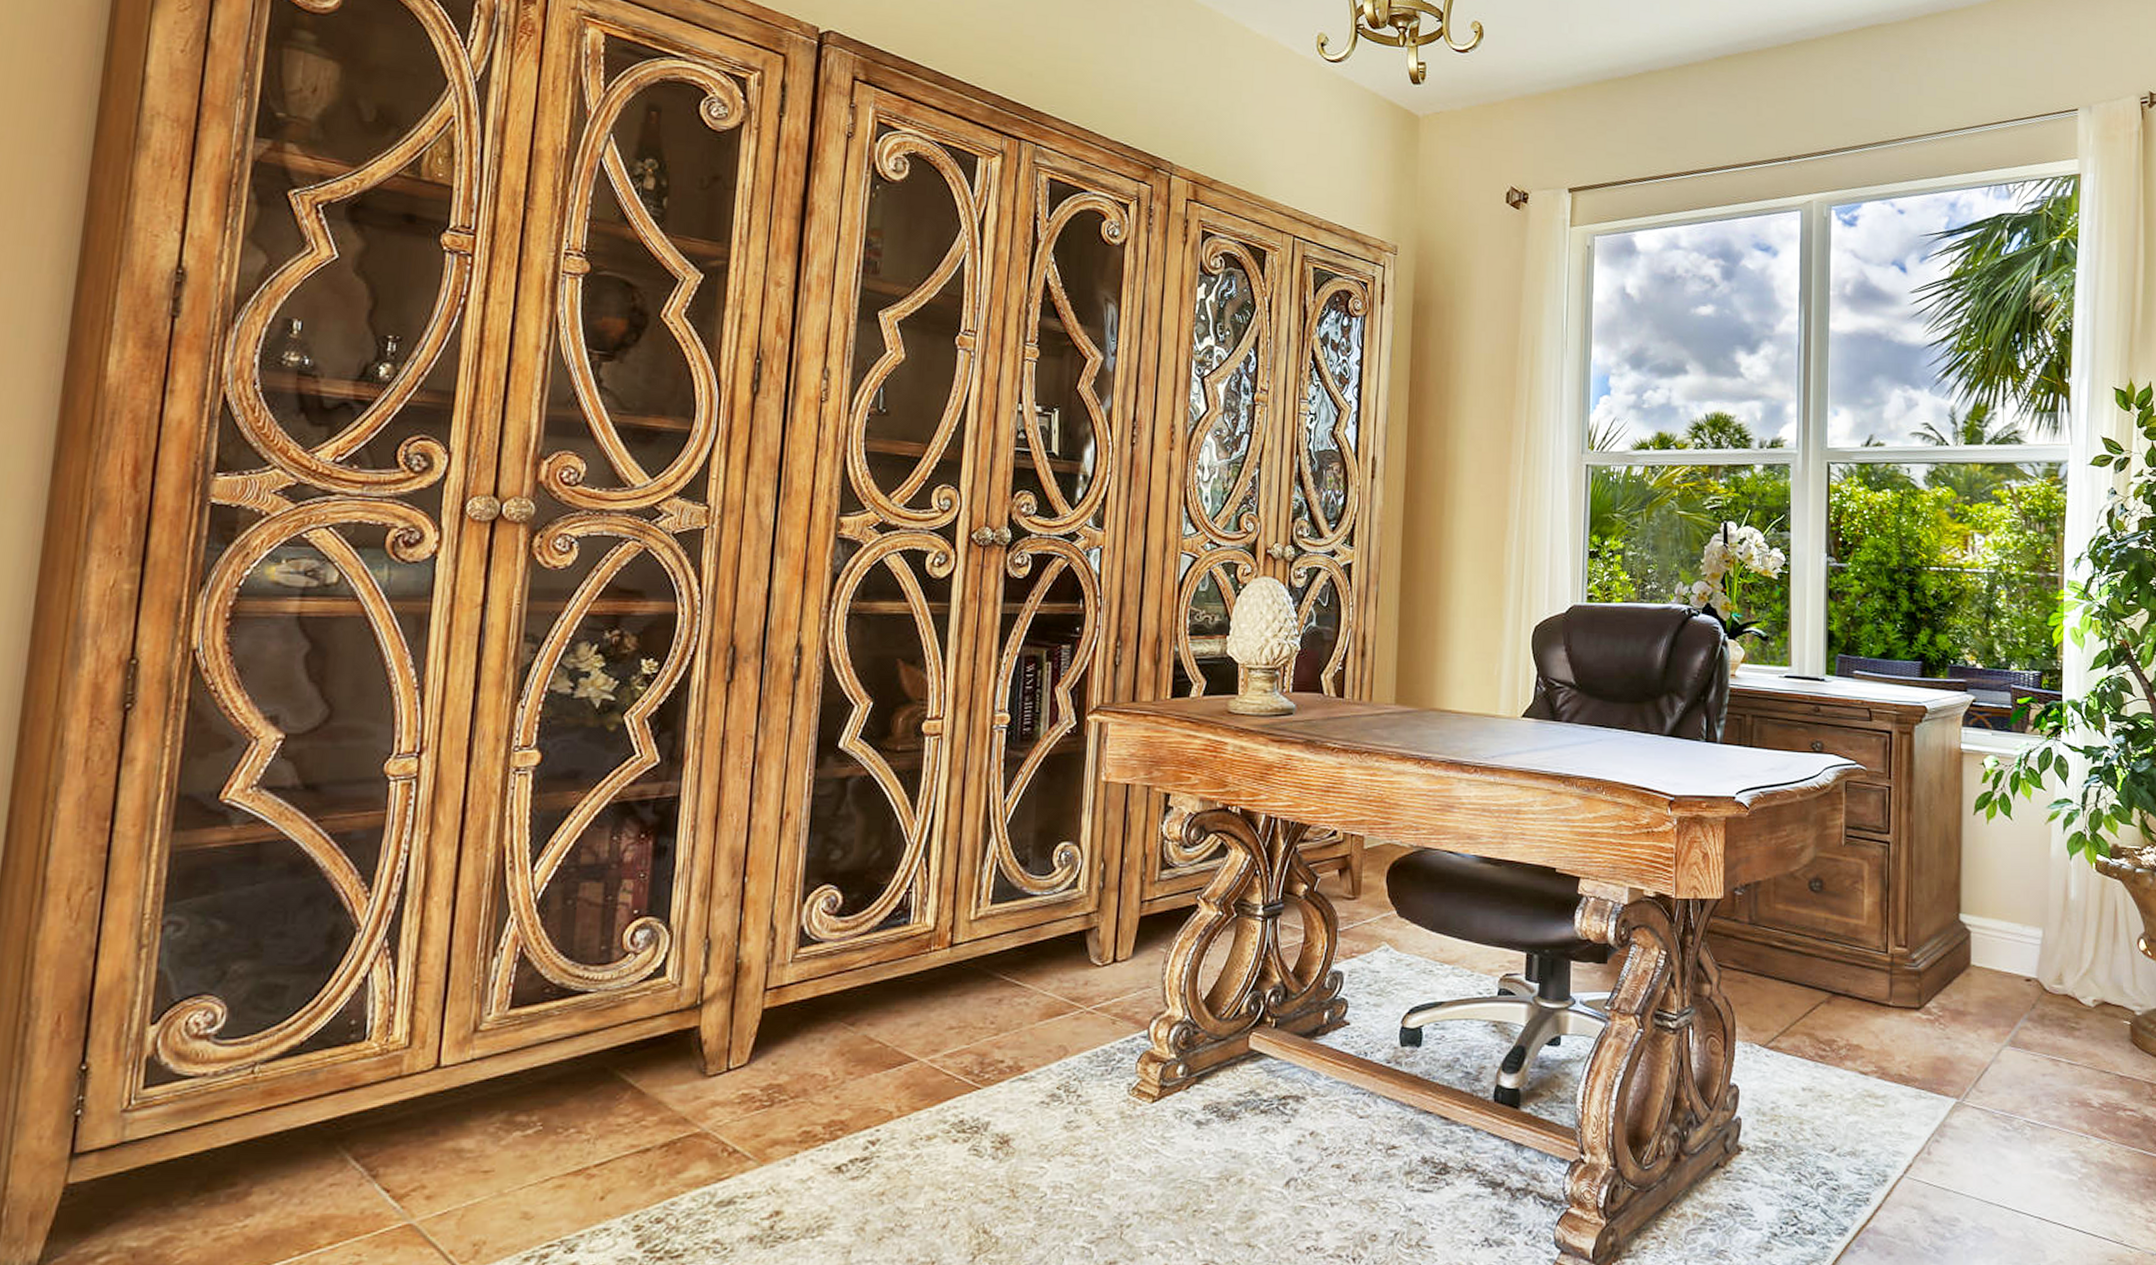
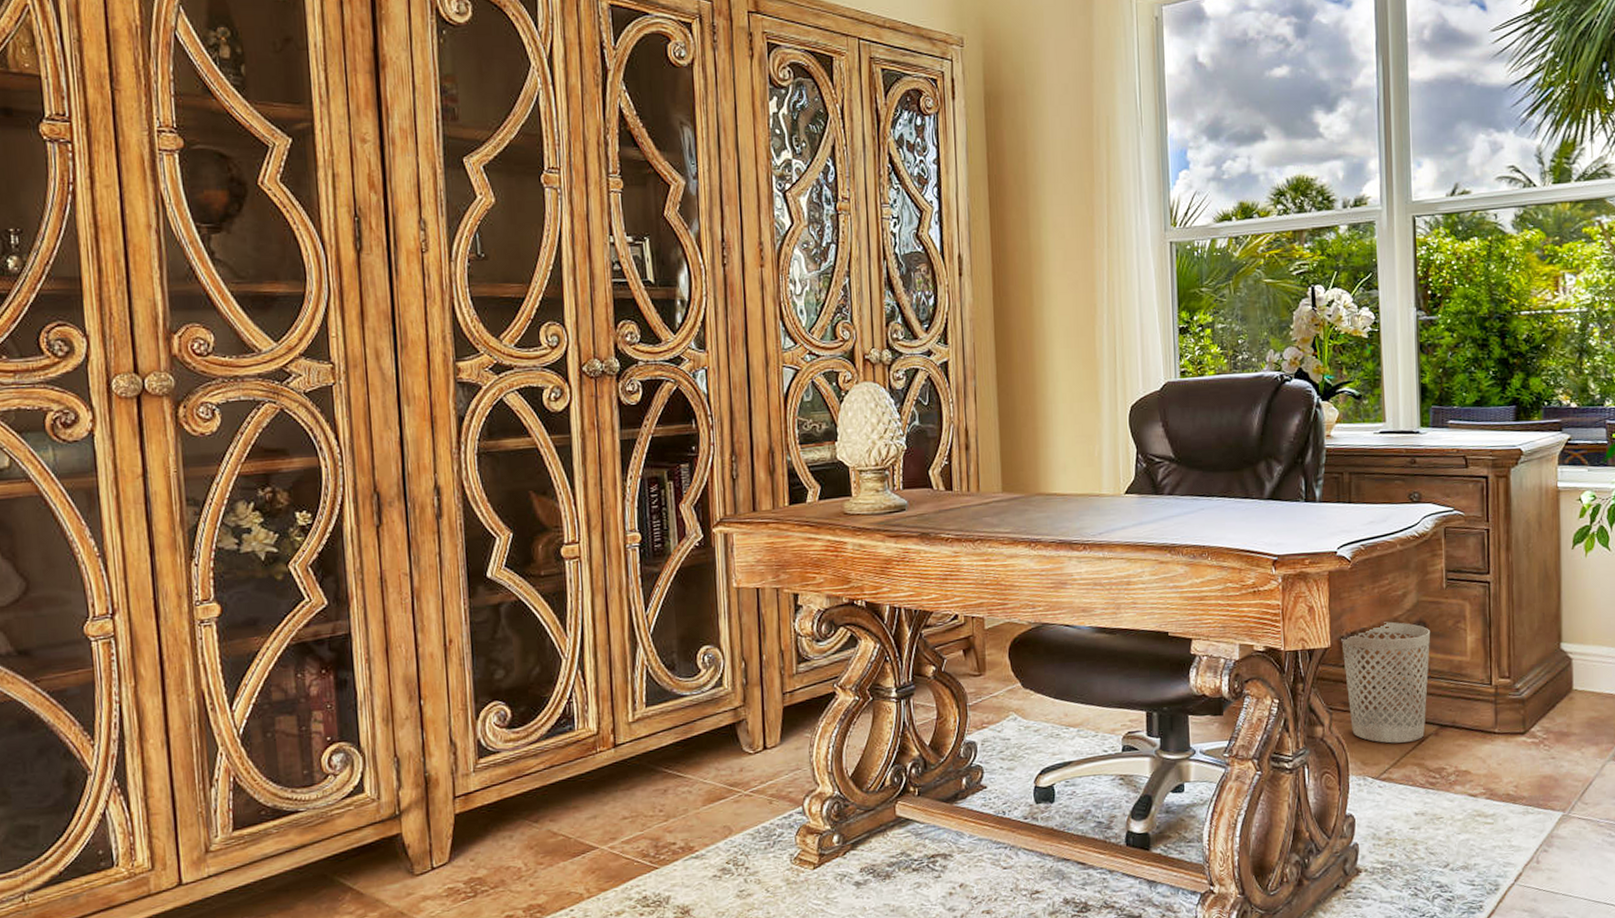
wastebasket: none [1735,876,1827,1009] -> present [1341,621,1431,744]

